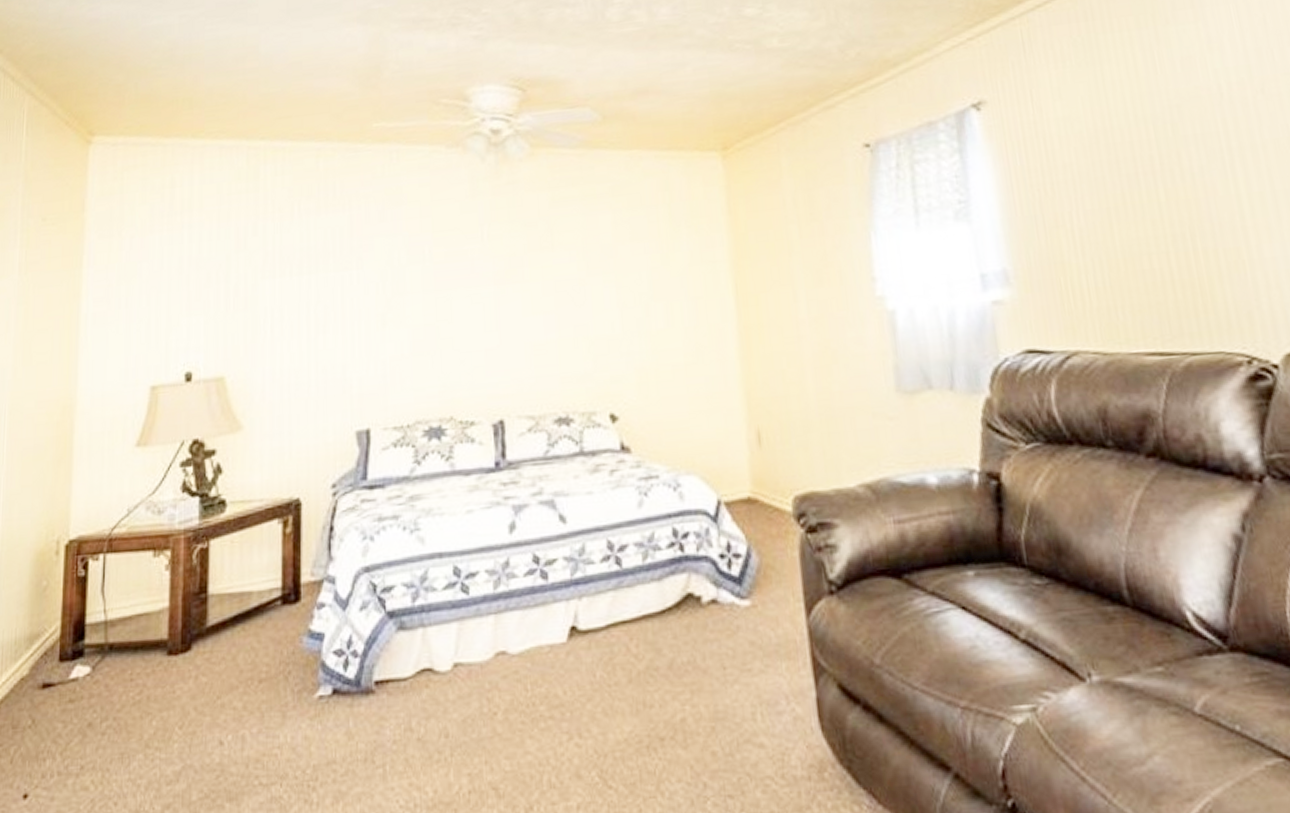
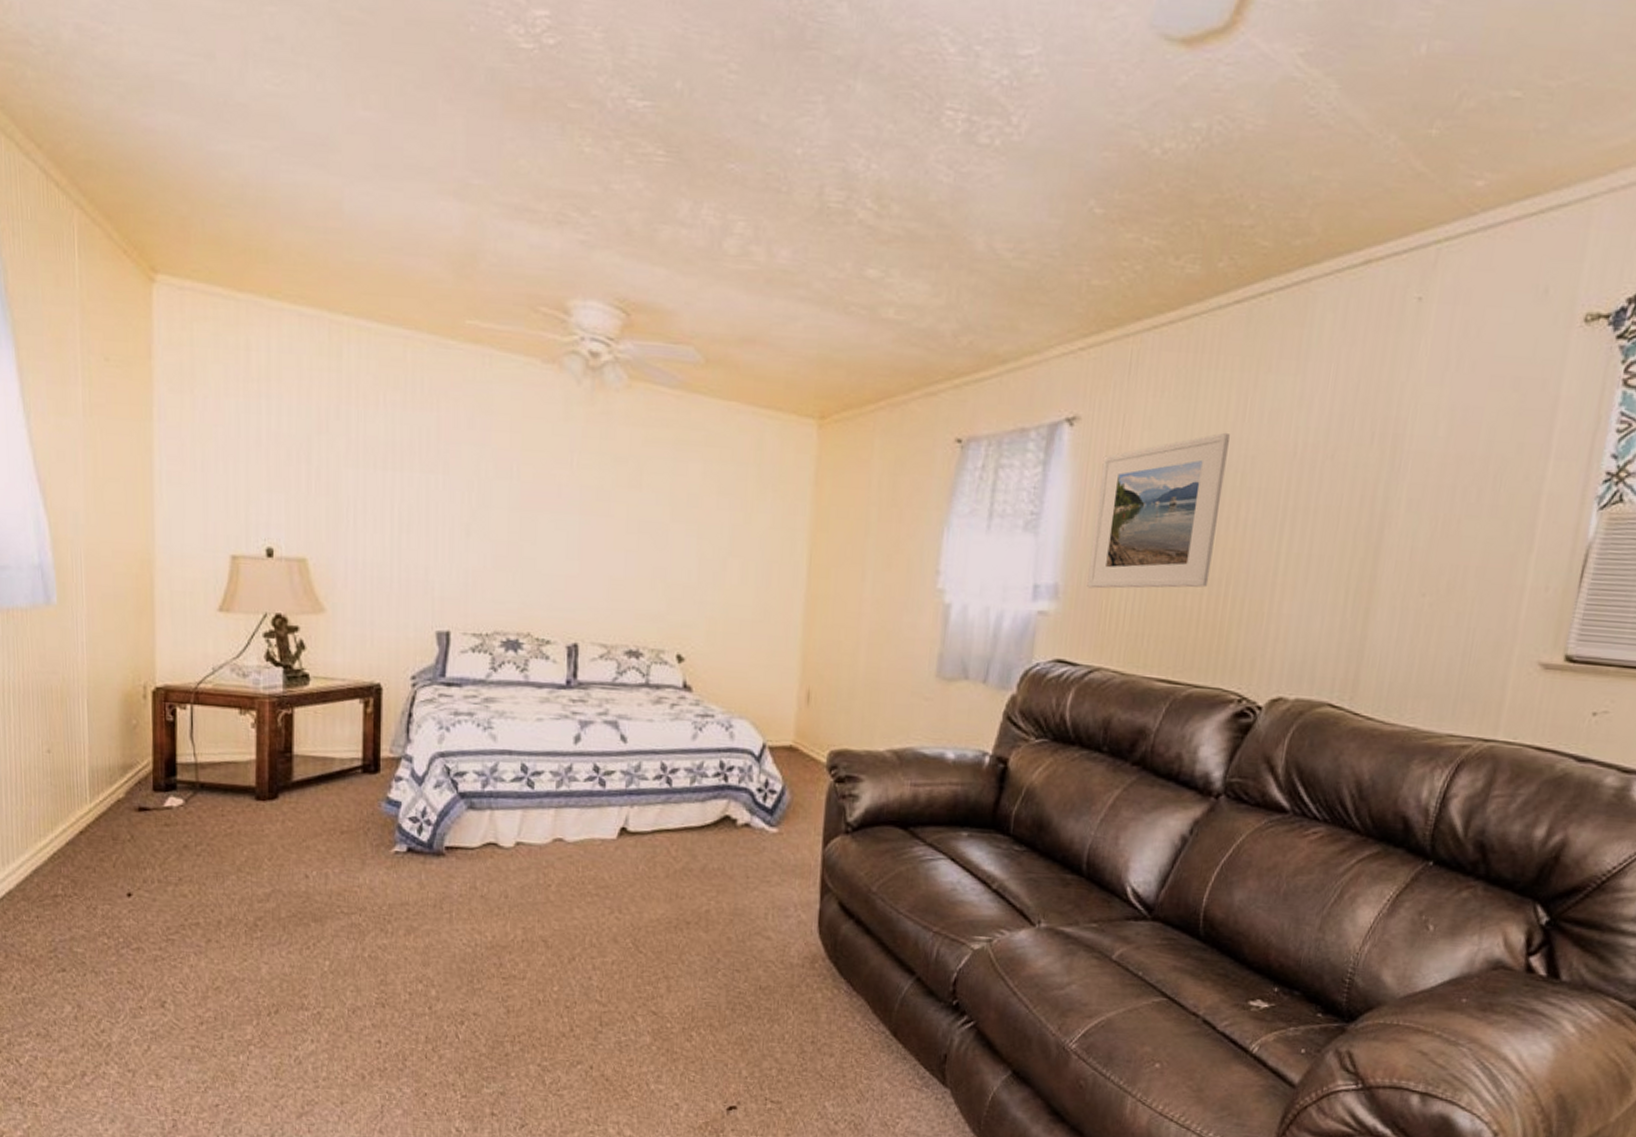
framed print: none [1020,87,1172,268] -> present [1087,432,1230,589]

